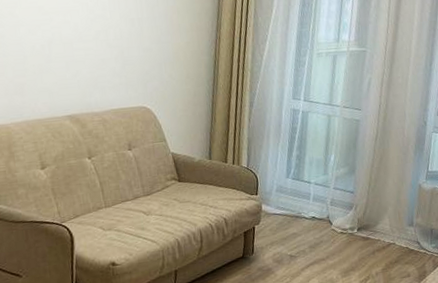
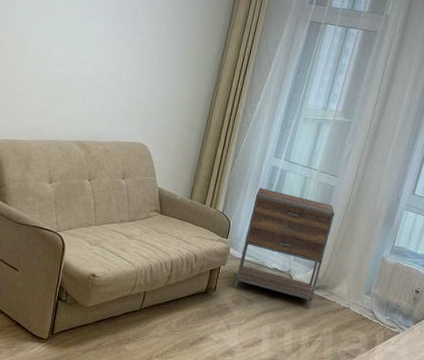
nightstand: none [272,134,365,251] -> present [234,188,334,308]

